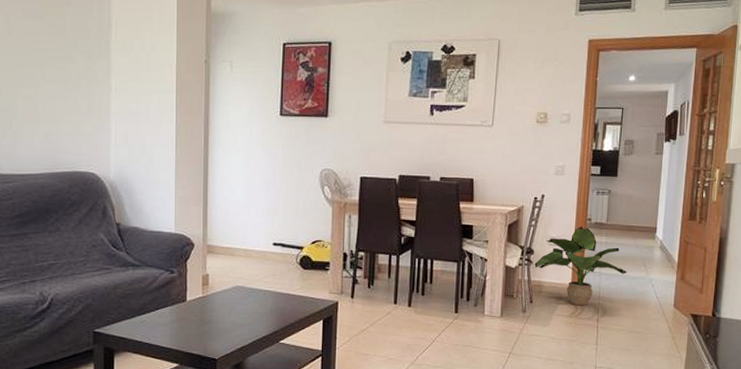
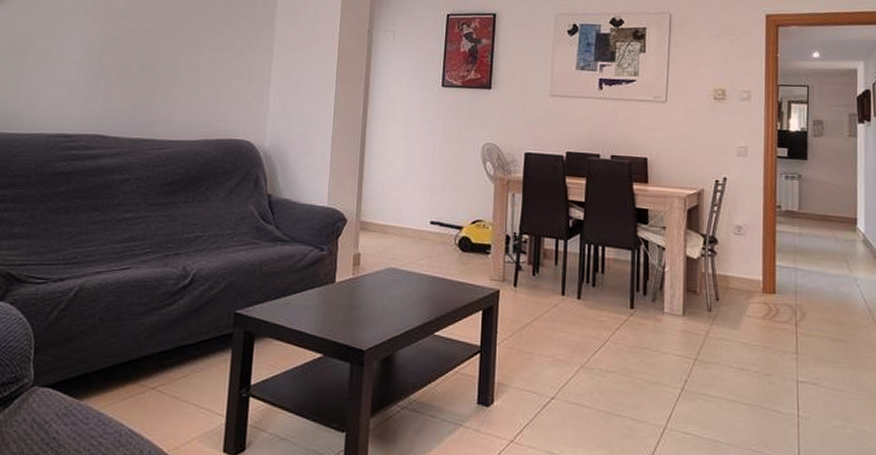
potted plant: present [534,226,627,306] -> none [719,213,827,307]

